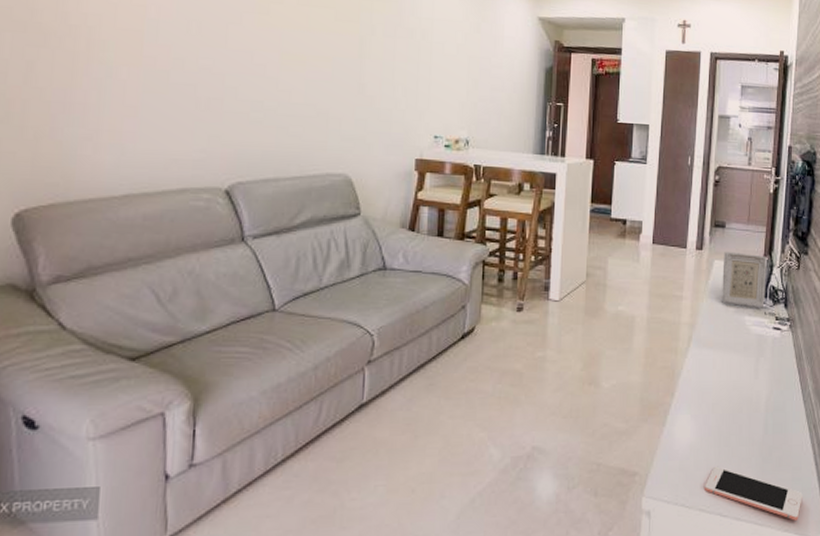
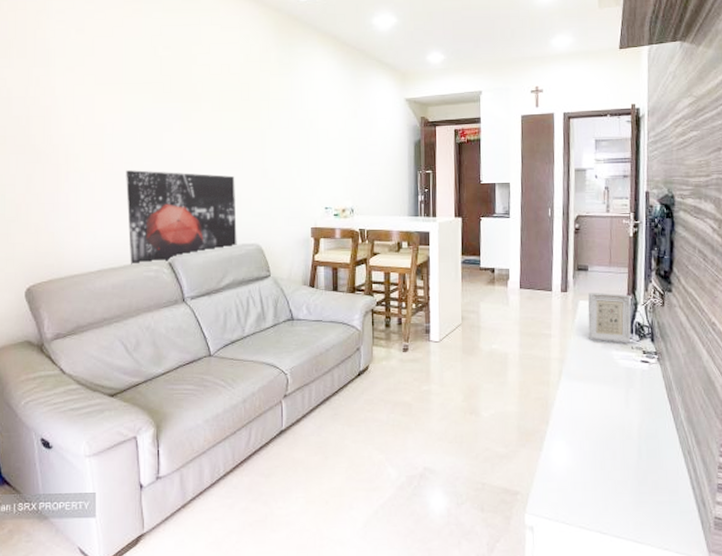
wall art: none [171,68,322,191] -> present [126,170,237,265]
cell phone: present [705,466,803,521] -> none [583,488,681,540]

